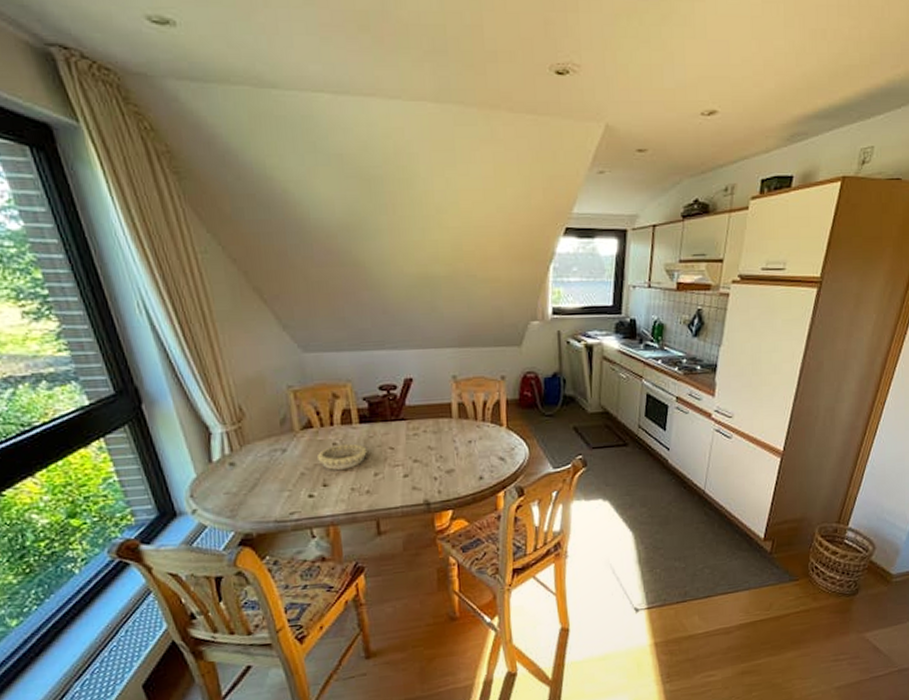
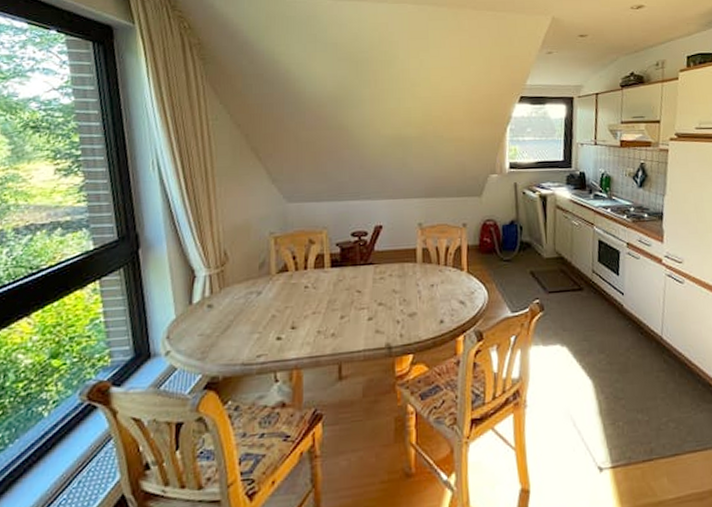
decorative bowl: present [318,443,367,470] -> none [290,286,336,313]

